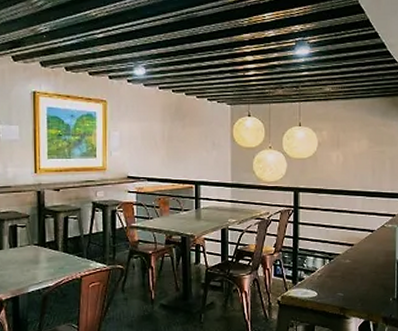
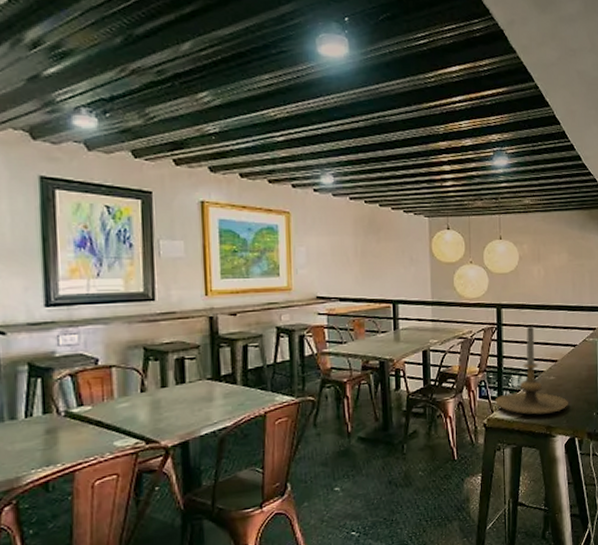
candle holder: none [289,210,364,296] -> present [494,326,568,415]

